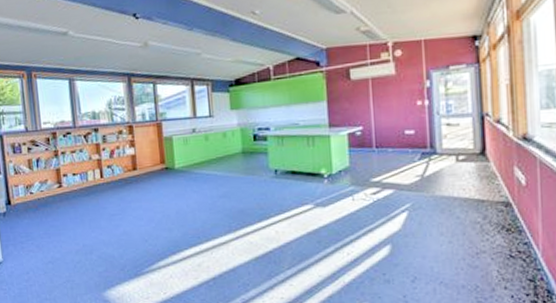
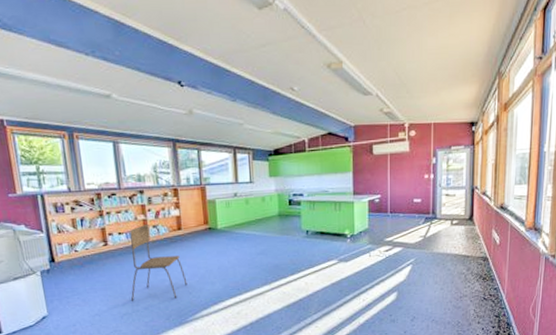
chair: none [84,163,143,248] -> present [130,223,188,301]

